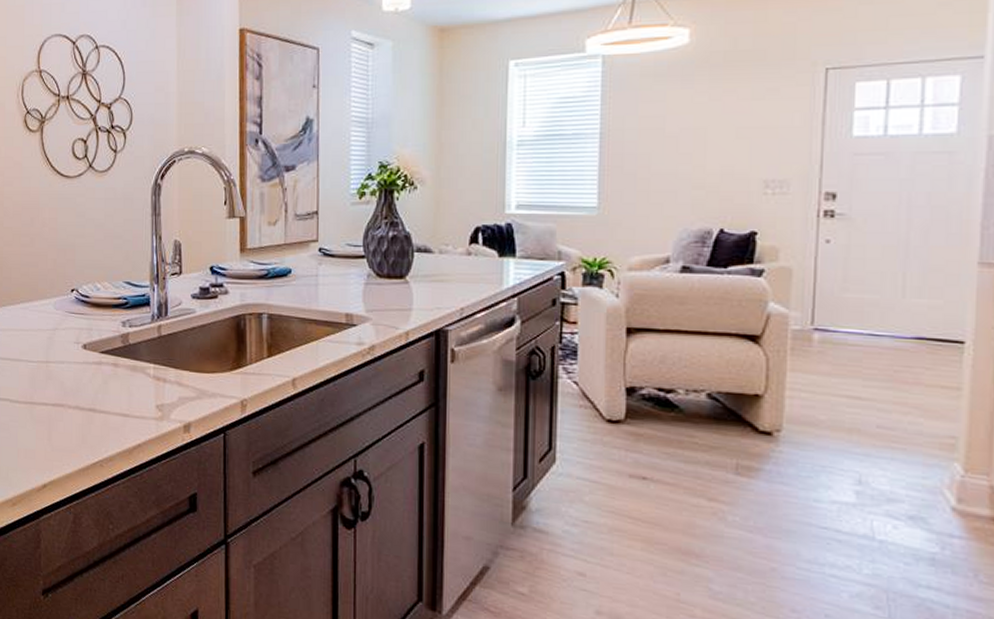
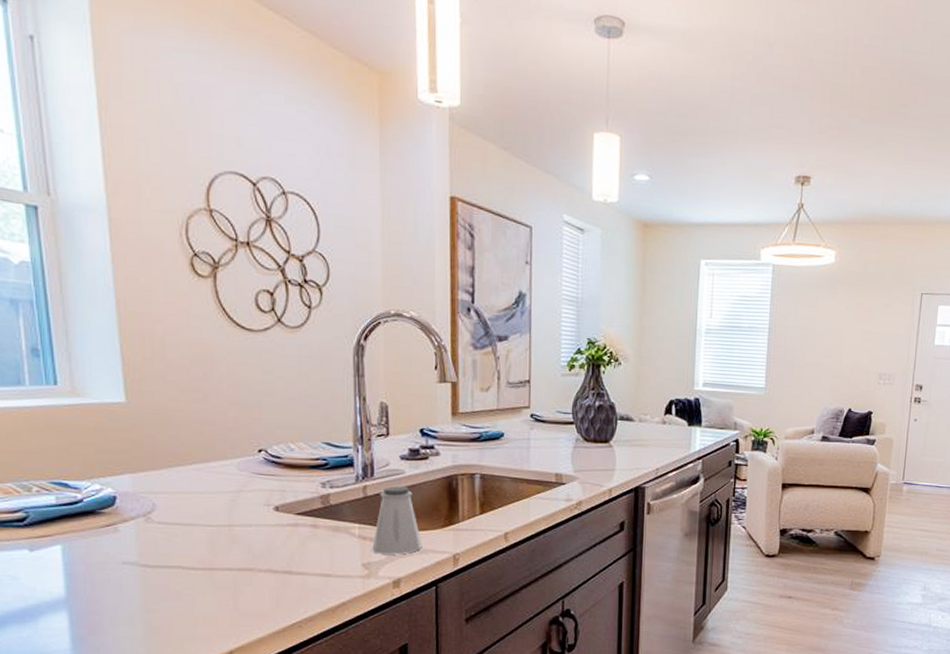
saltshaker: none [165,325,212,398] -> present [372,486,423,555]

